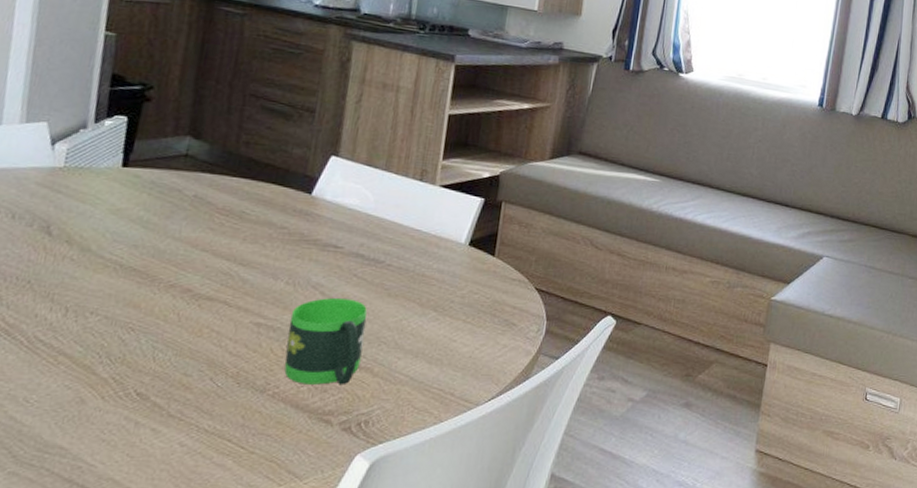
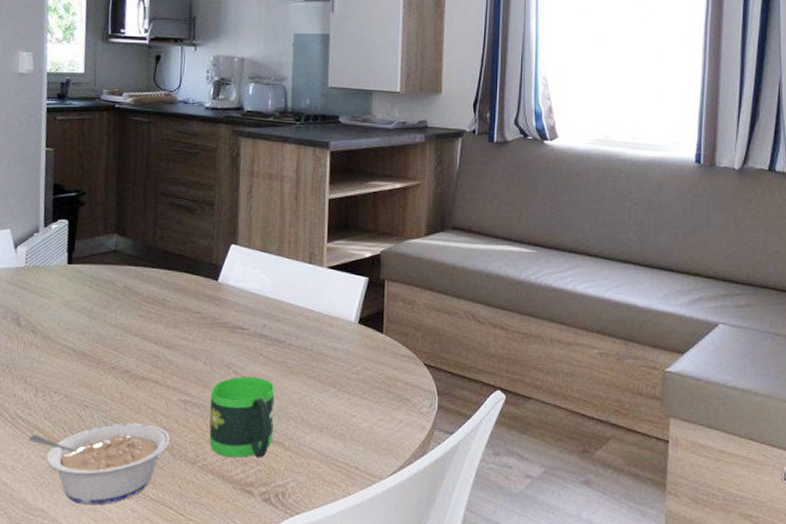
legume: none [51,348,237,440] -> present [29,423,171,505]

